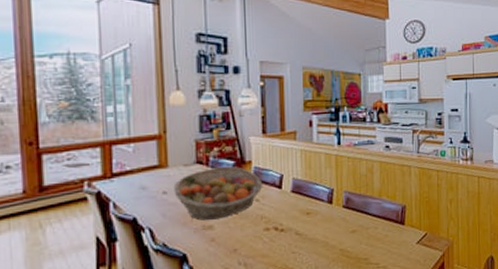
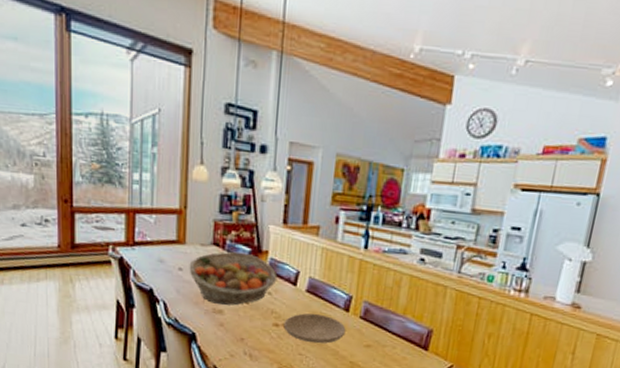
plate: none [274,210,332,240] -> present [283,313,346,344]

